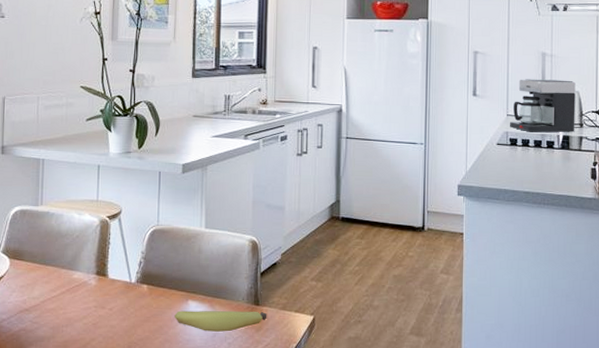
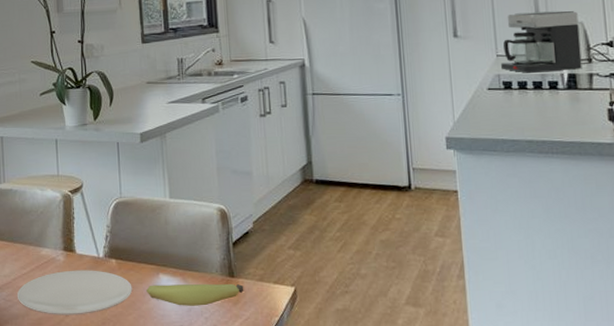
plate: none [44,294,161,339] -> present [16,270,133,315]

